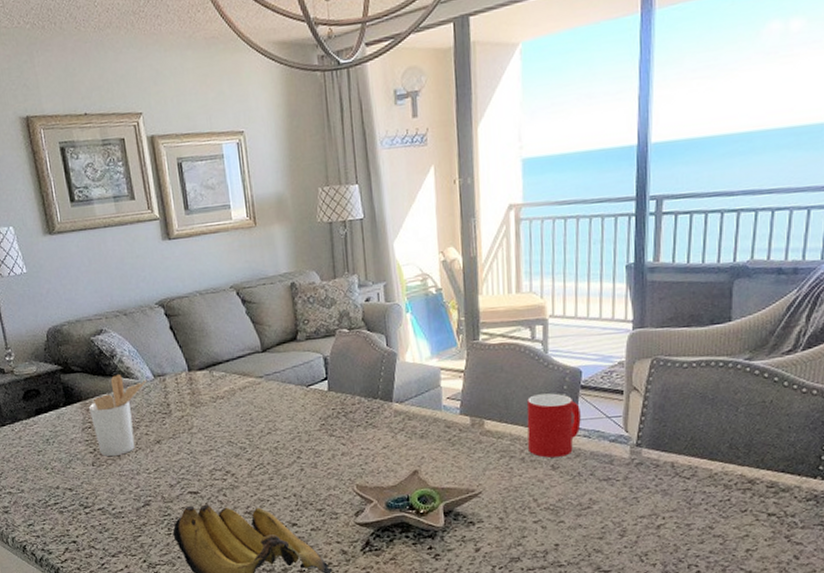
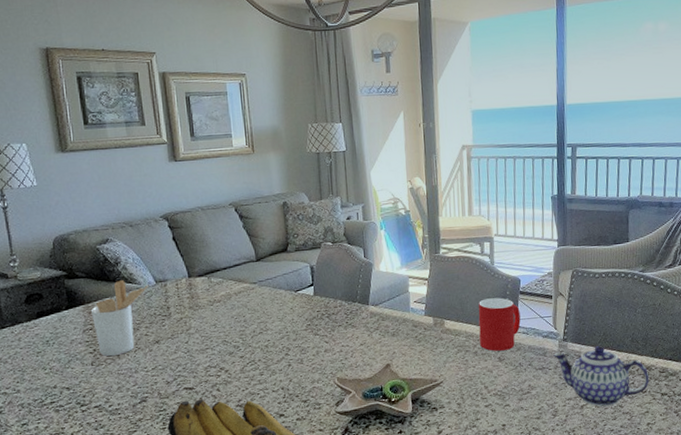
teapot: none [623,453,752,528] -> present [553,346,650,407]

